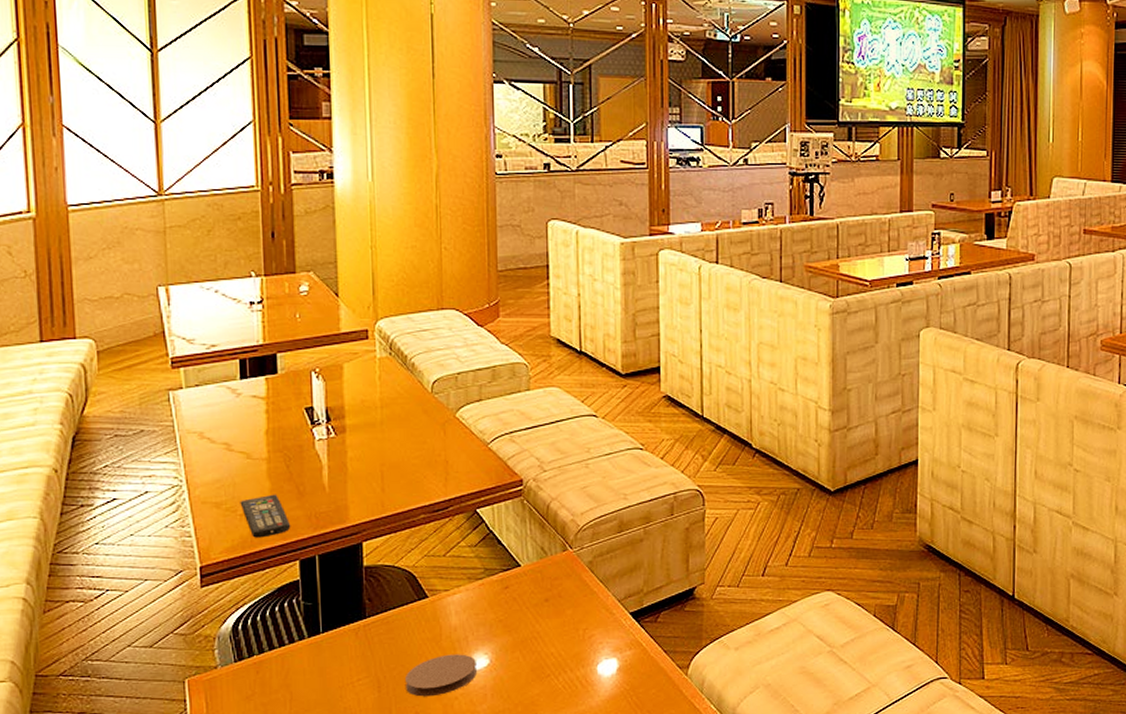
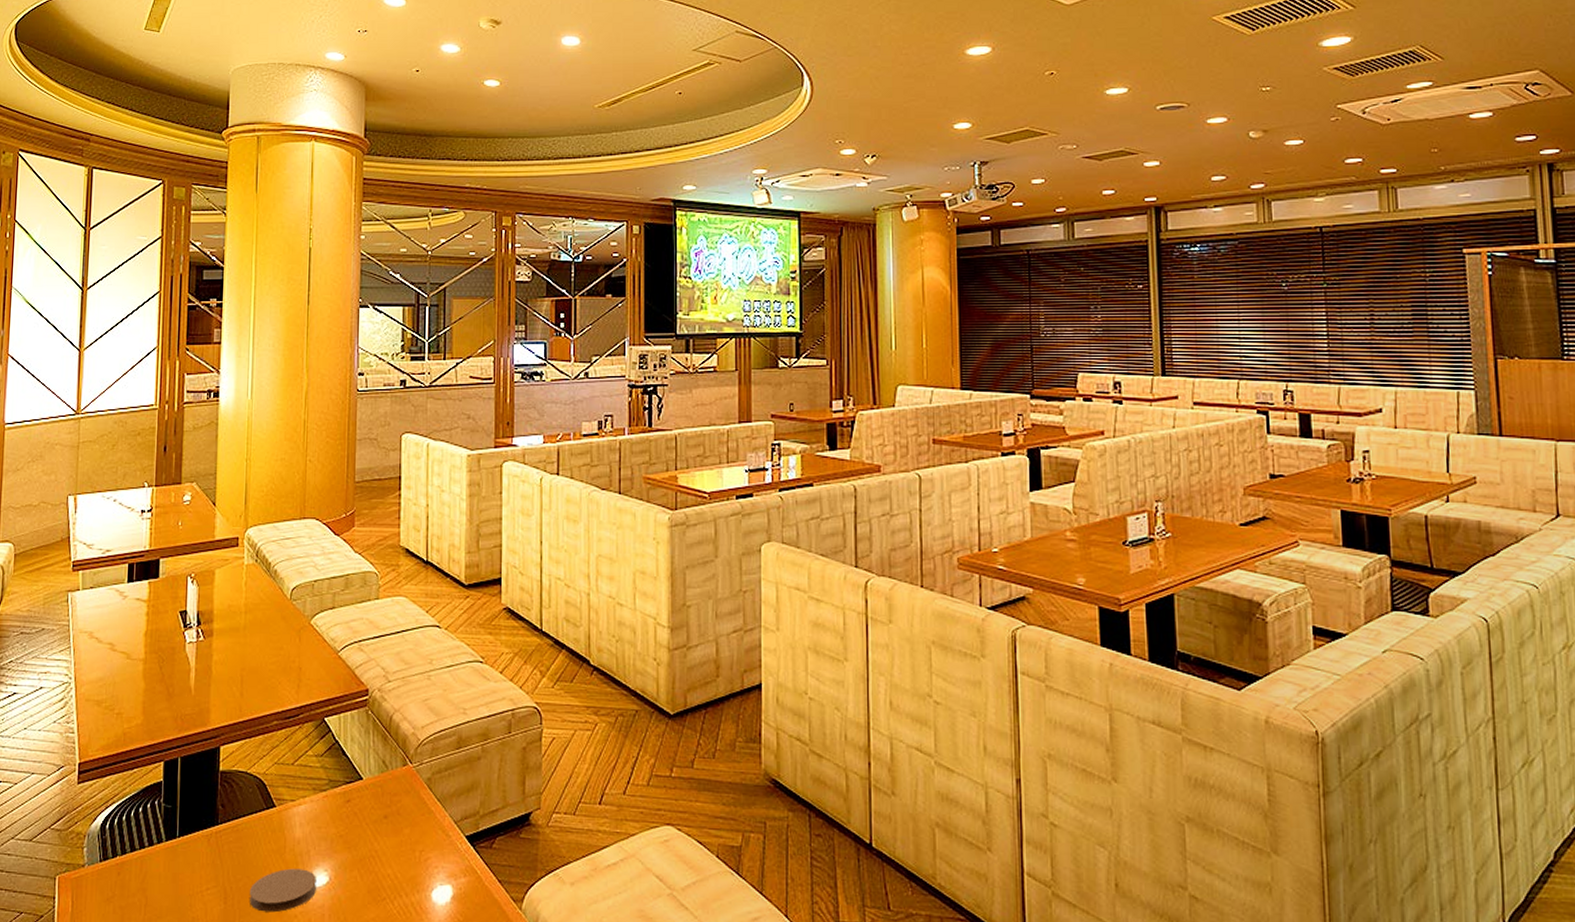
remote control: present [240,494,291,538] -> none [117,694,159,737]

